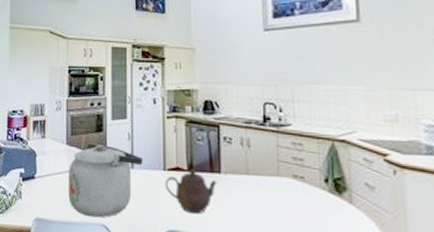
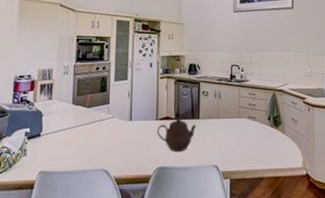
kettle: present [68,143,143,218] -> none [73,102,140,165]

